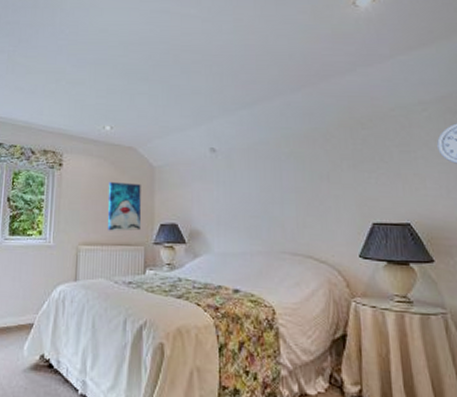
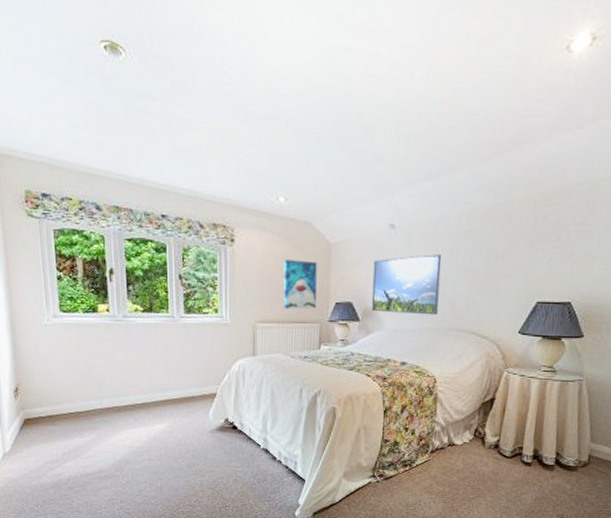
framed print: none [197,176,267,238] -> present [371,254,442,315]

